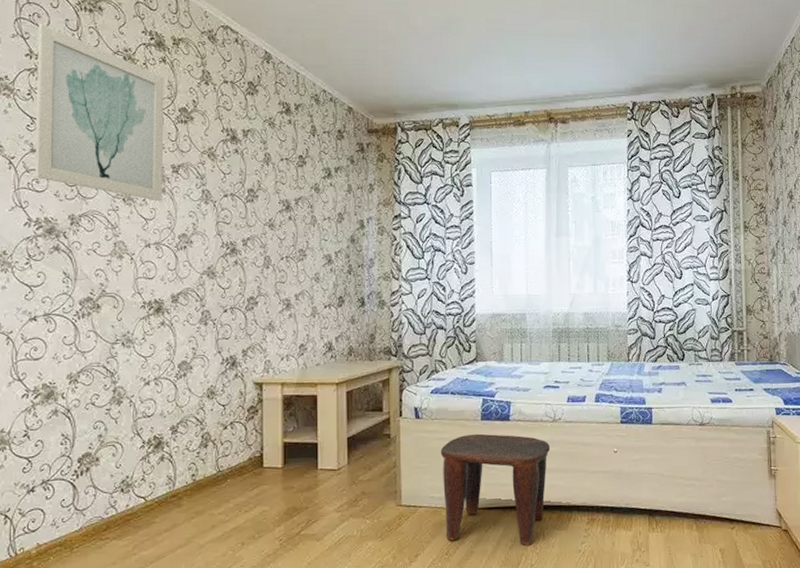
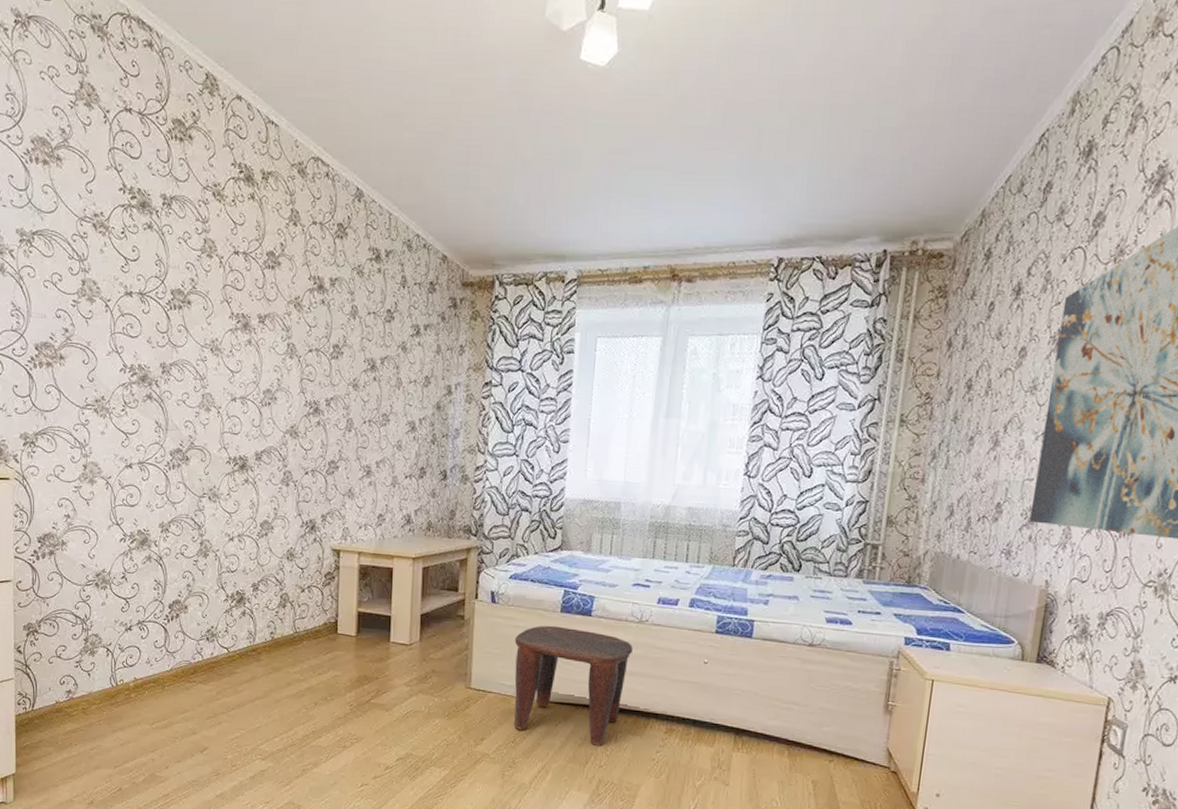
wall art: present [34,23,164,202] -> none [129,153,252,354]

